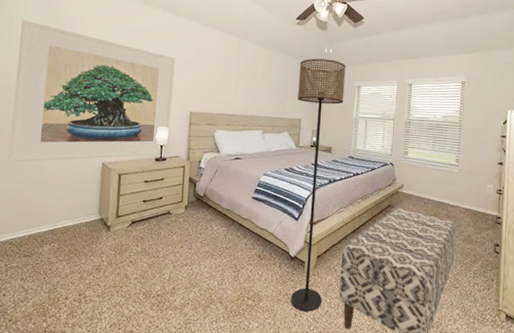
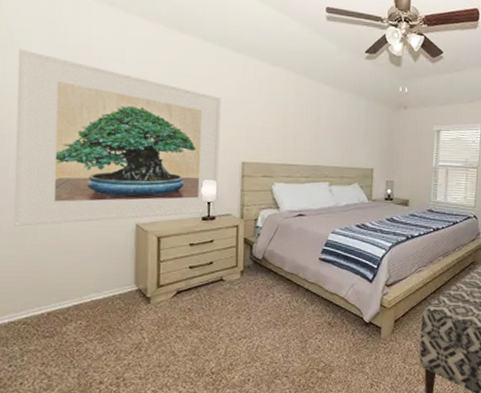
floor lamp: present [291,58,346,312] -> none [366,98,424,381]

